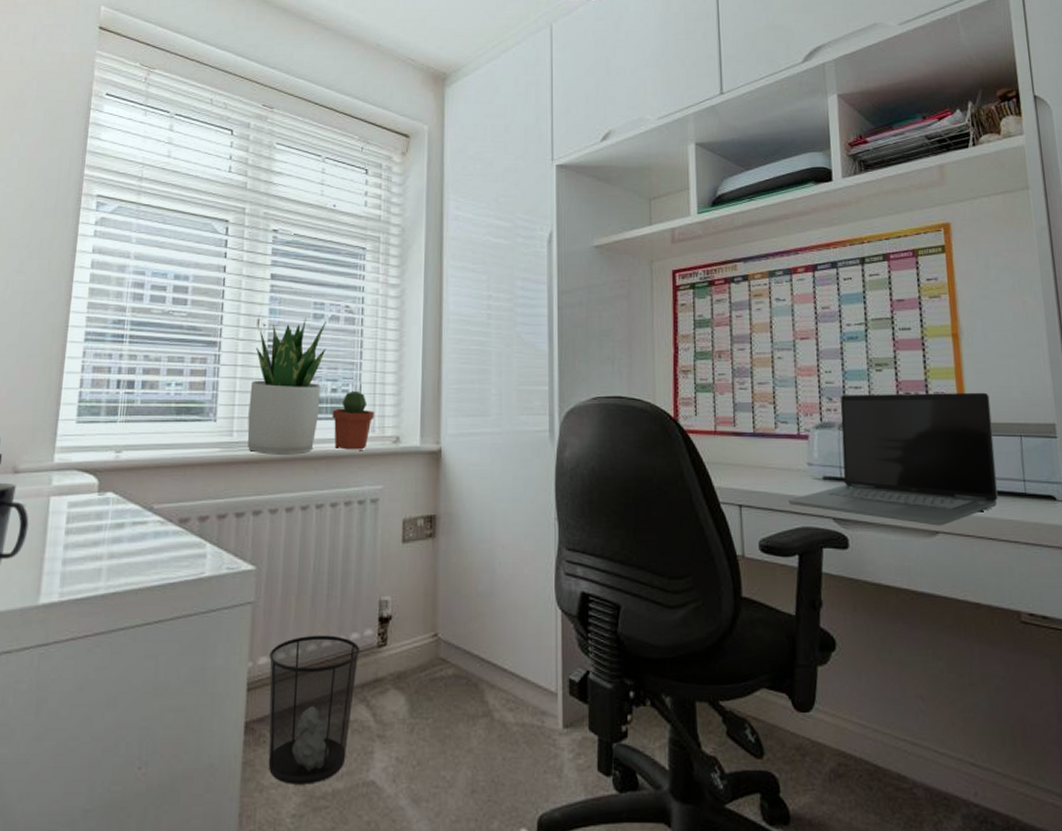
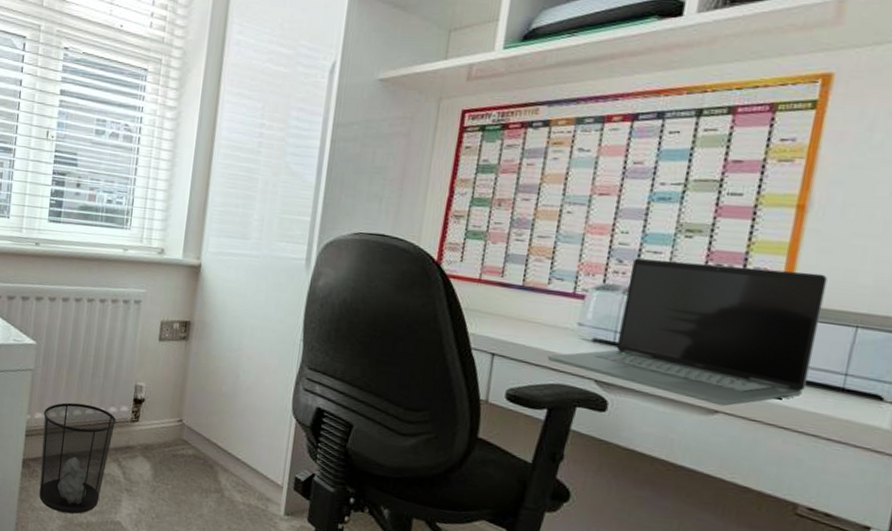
planter: present [247,317,327,455] -> none [34,132,107,255]
succulent plant: present [332,390,374,450] -> none [106,203,144,257]

